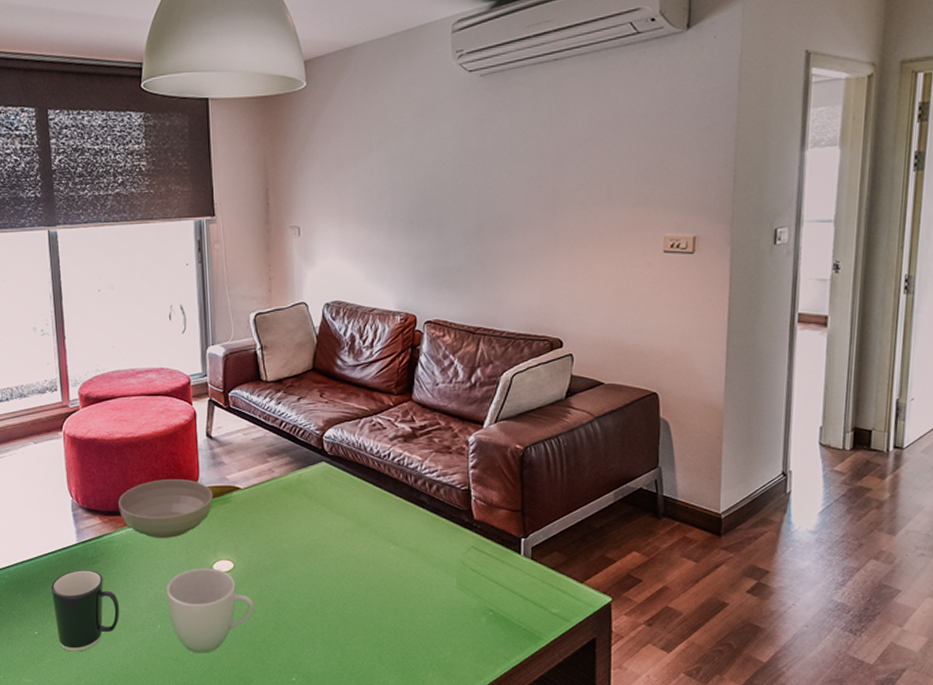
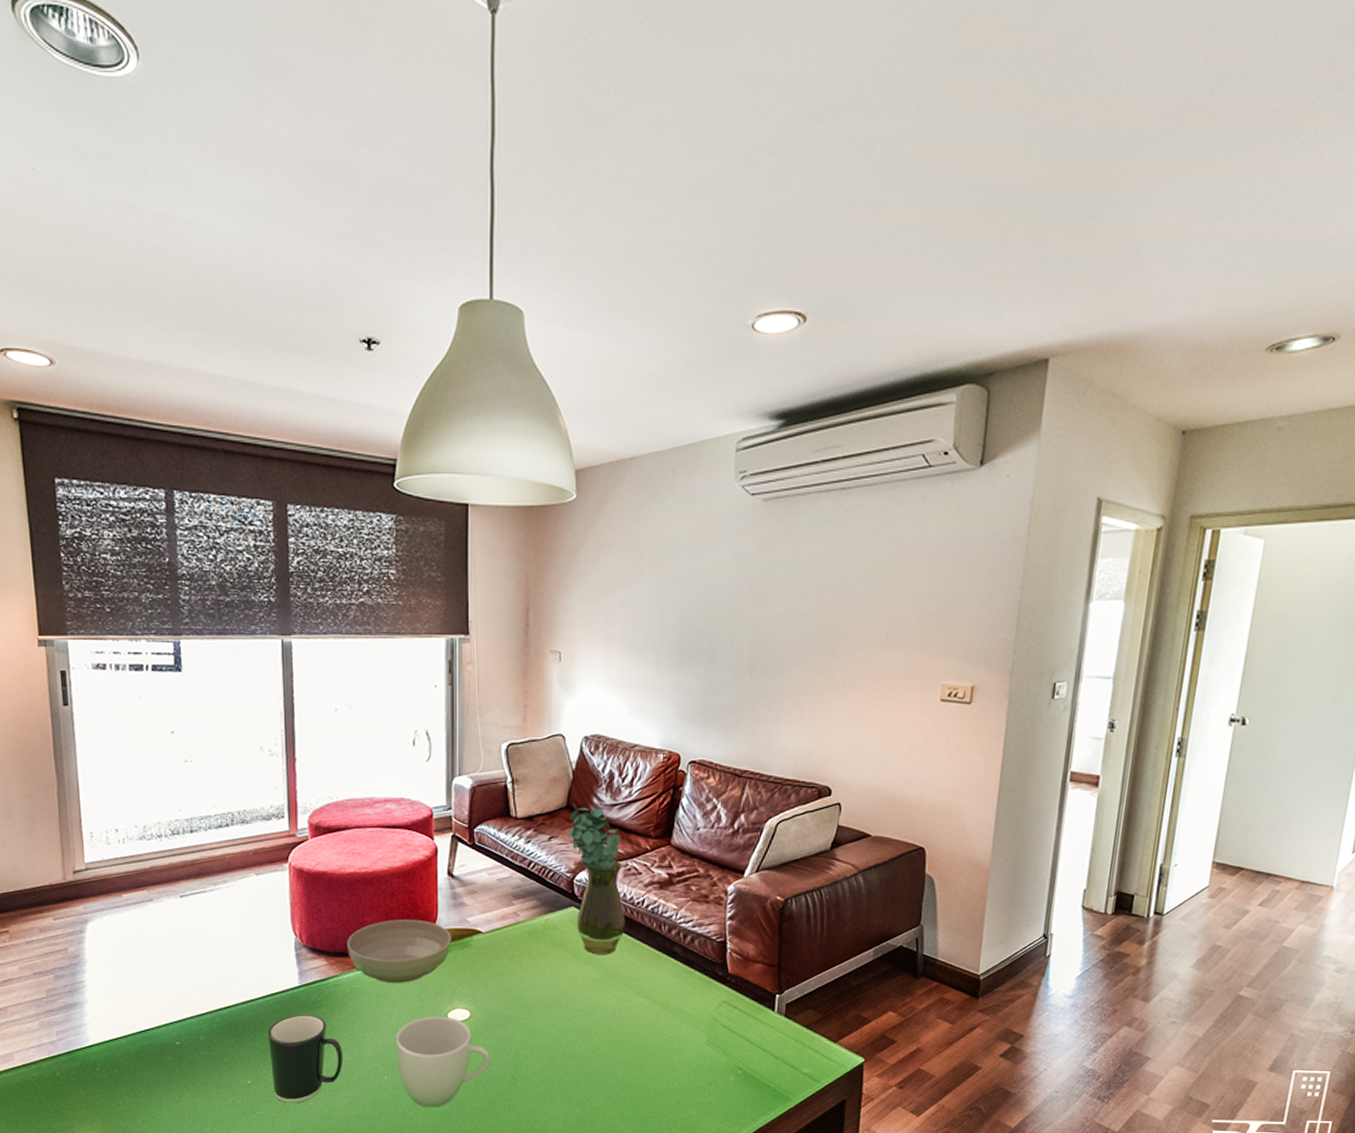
vase: none [315,365,374,505] -> present [568,803,626,954]

